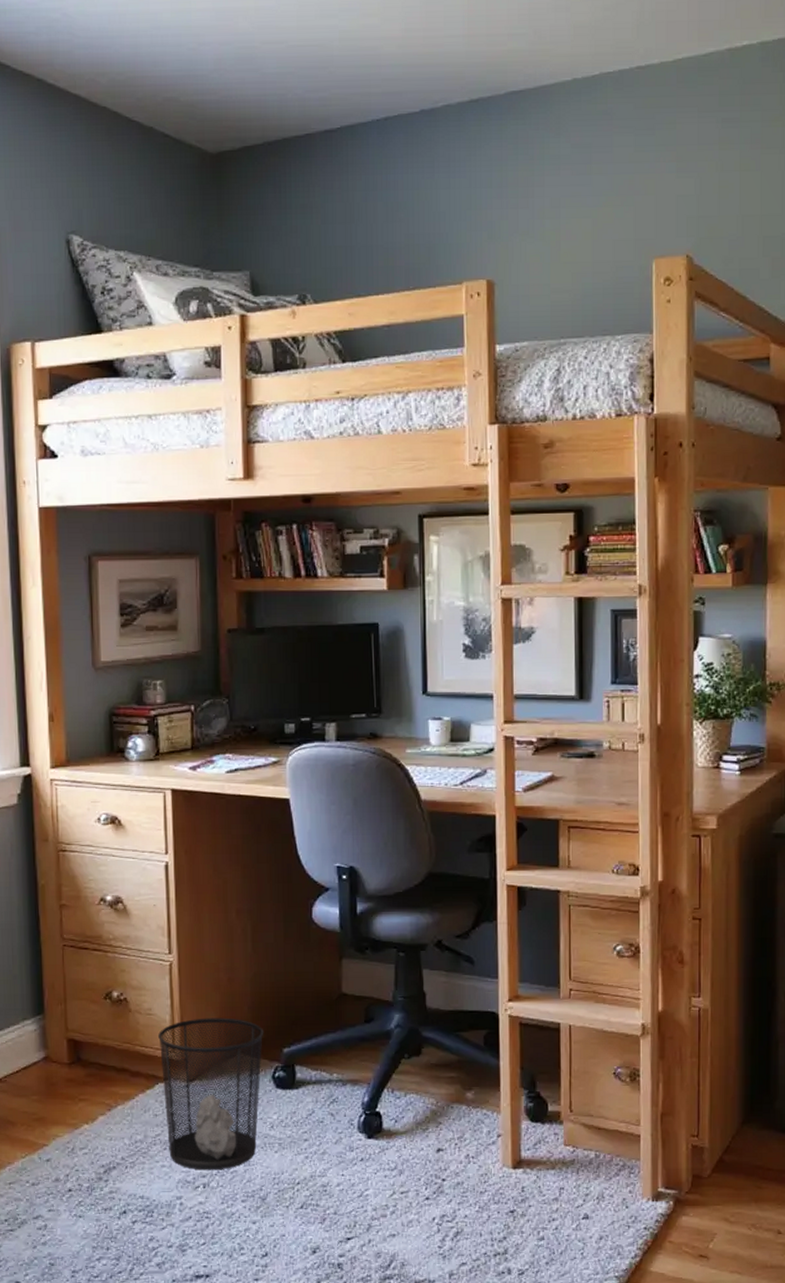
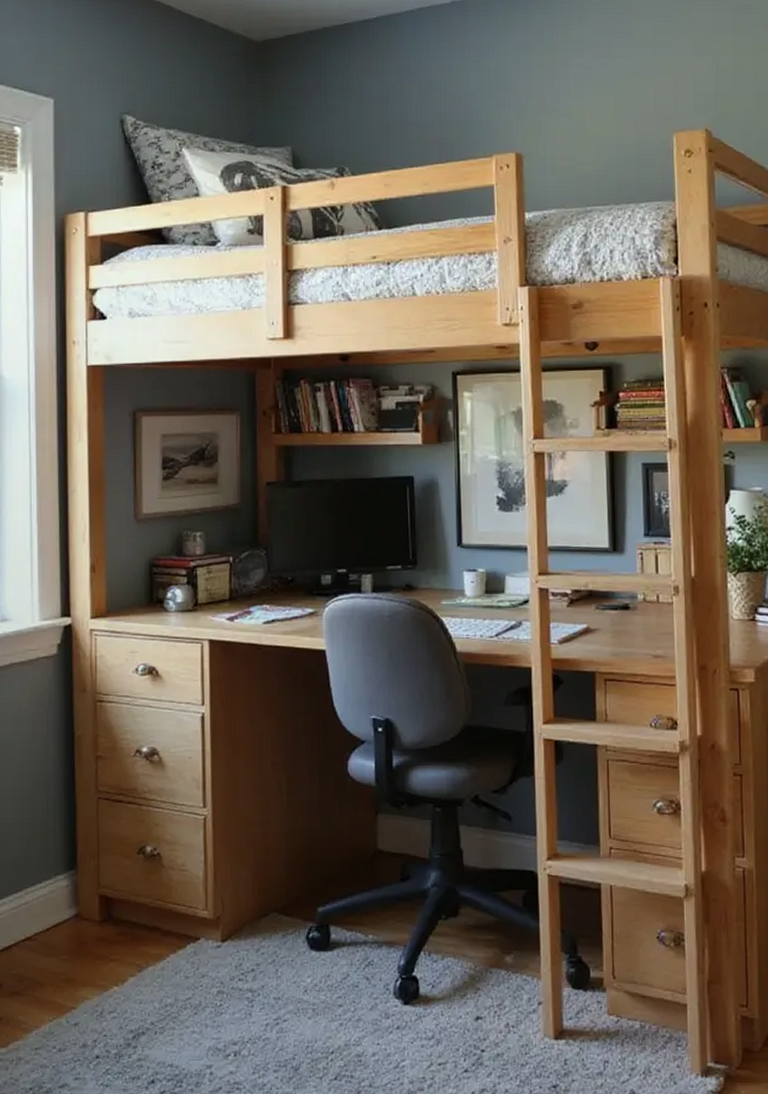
waste bin: present [158,1017,264,1170] -> none [191,874,298,1037]

